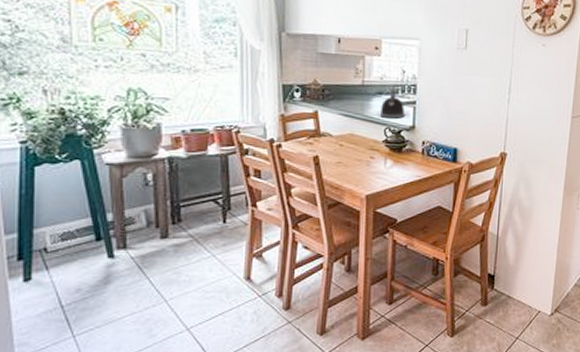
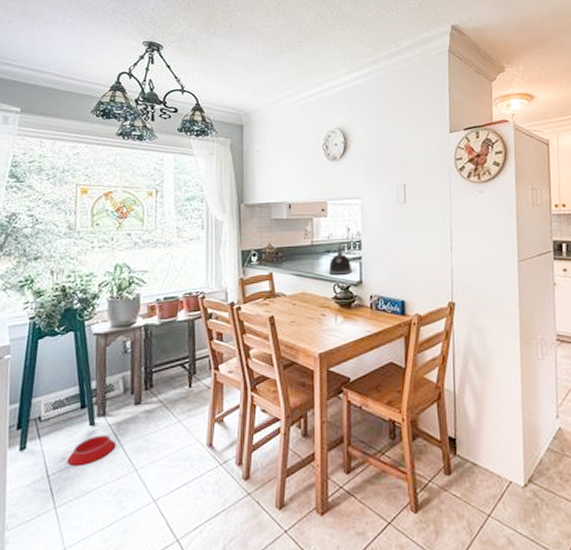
pet bowl: none [83,267,141,296] -> present [67,435,116,465]

